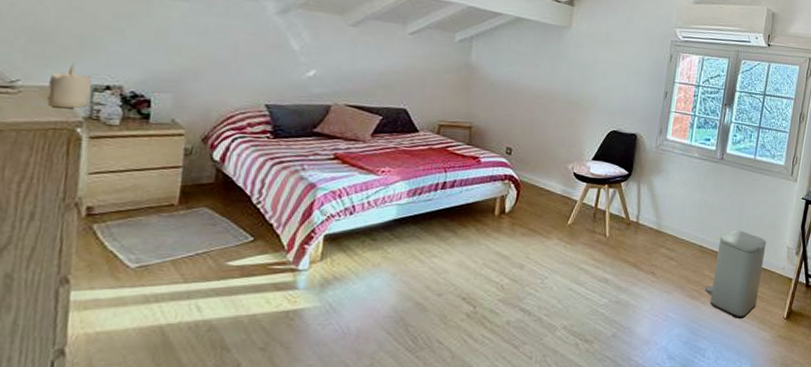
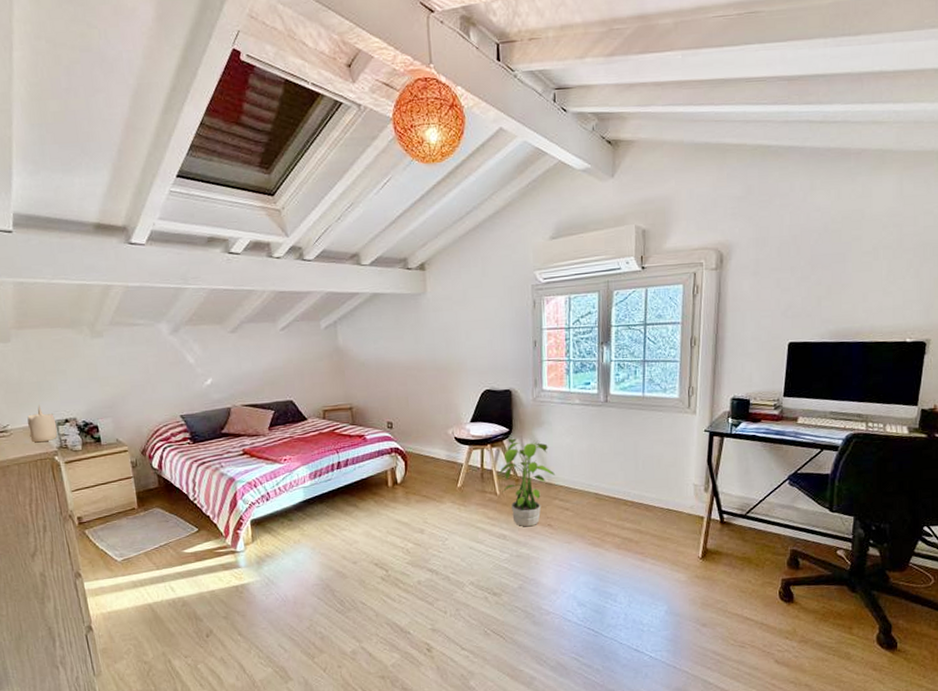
potted plant: none [610,180,666,273] -> present [497,437,556,527]
pedal bin: present [704,230,766,318] -> none [606,473,669,562]

